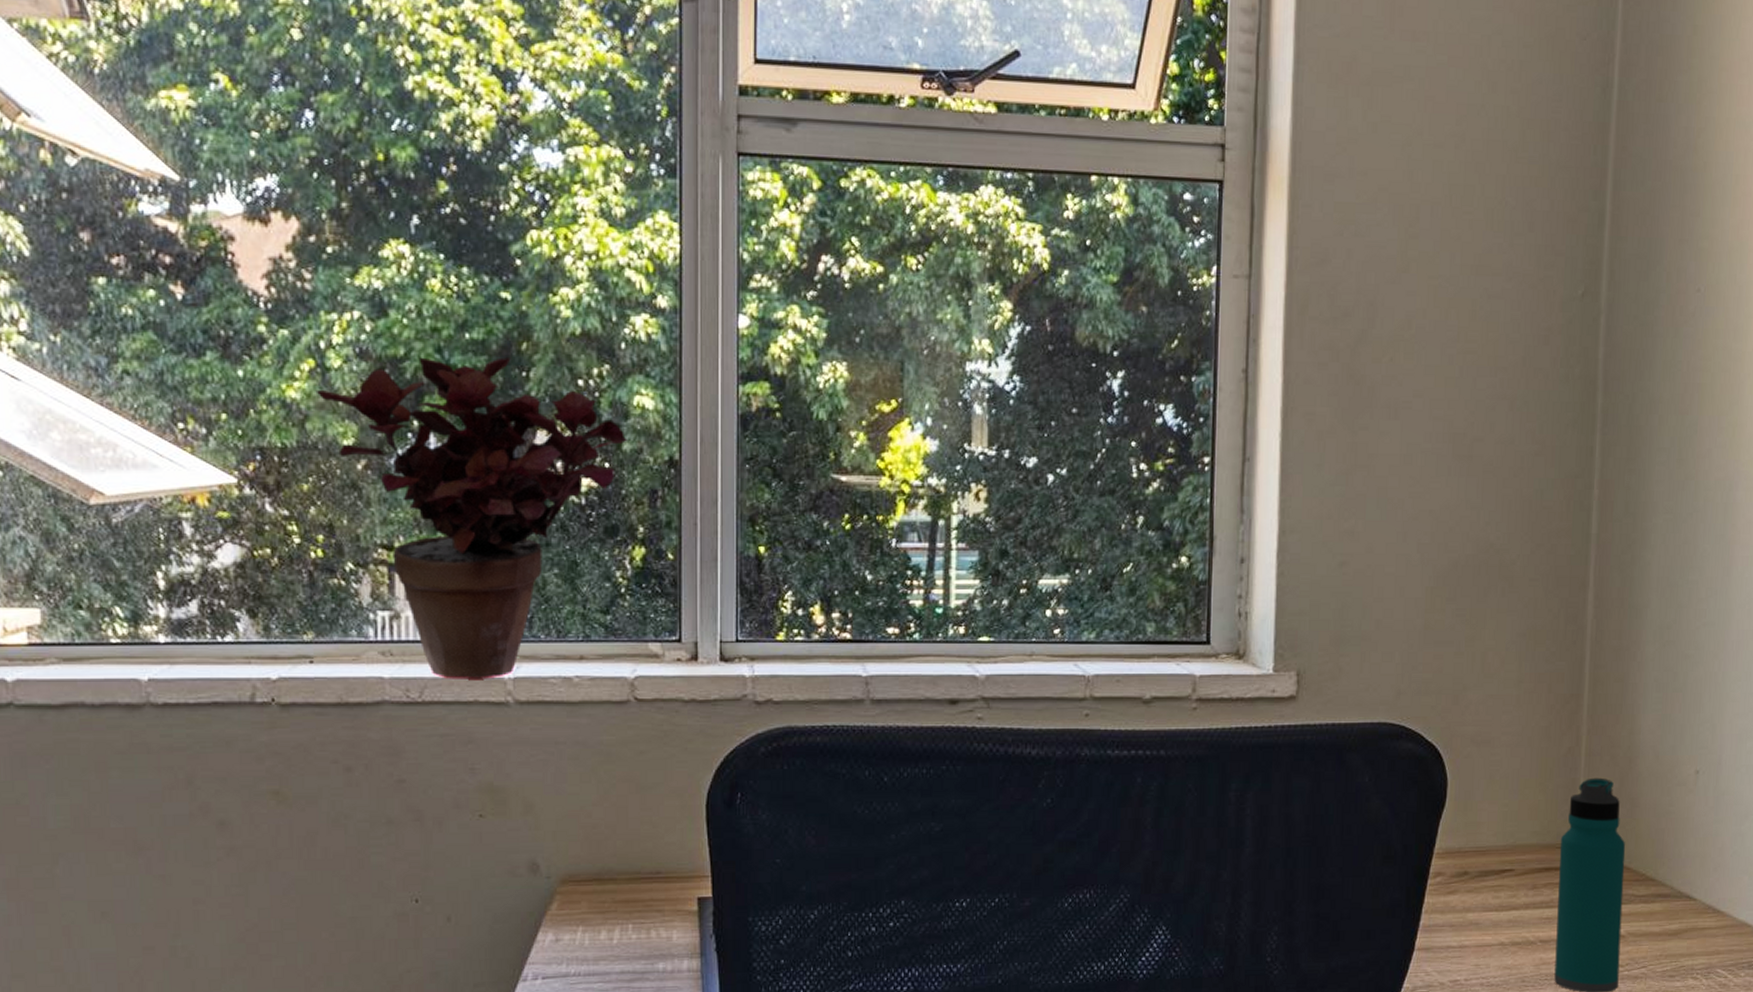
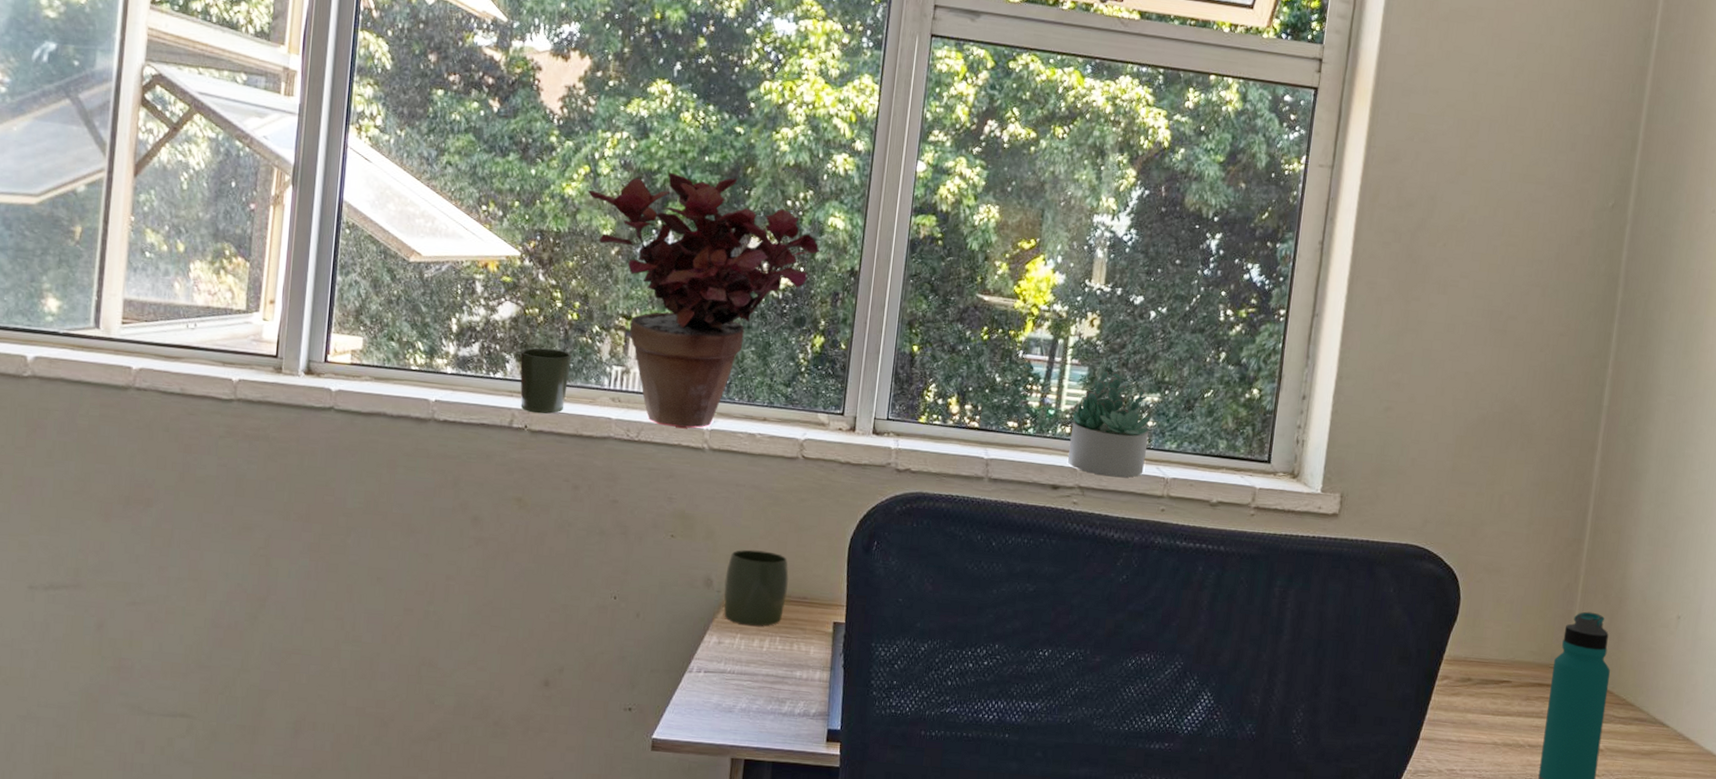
mug: none [253,598,322,682] -> present [520,348,572,414]
mug: none [555,821,635,914] -> present [724,549,789,626]
succulent plant: none [964,552,1061,682] -> present [1067,370,1151,478]

